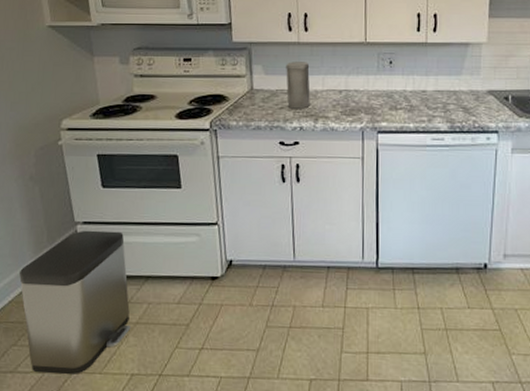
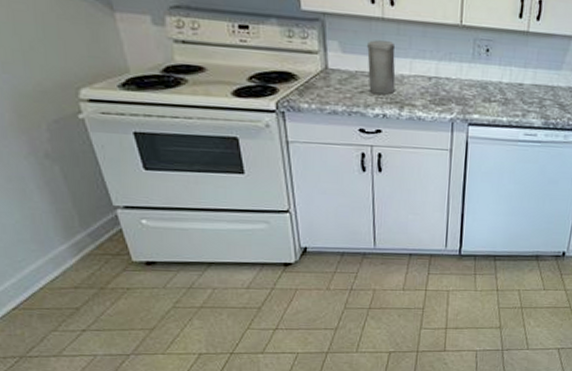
pedal bin: present [19,230,131,374] -> none [49,215,195,356]

